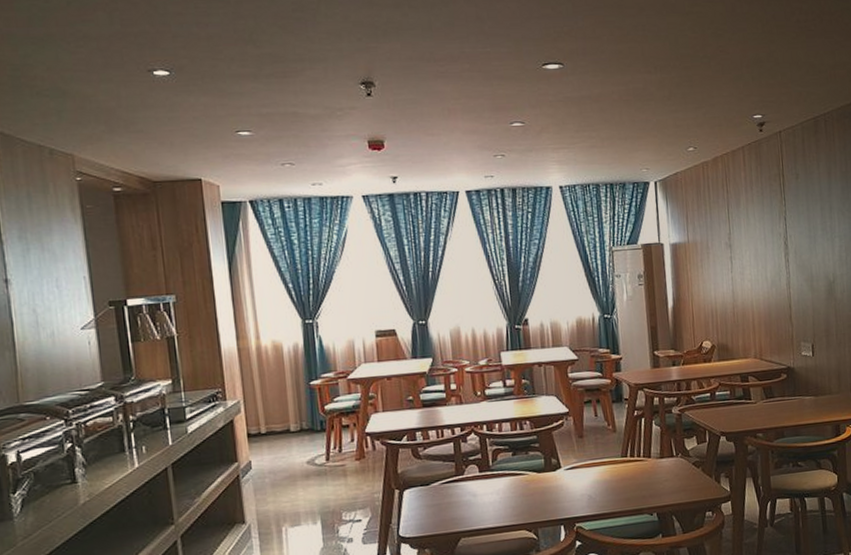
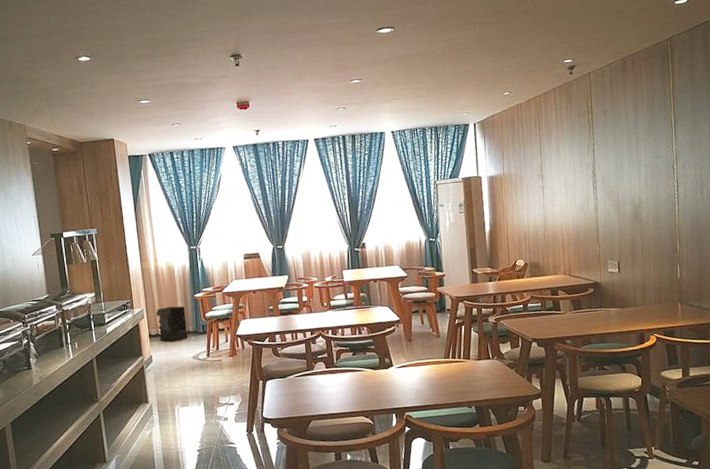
storage bin: none [258,396,301,443] -> present [156,306,188,342]

